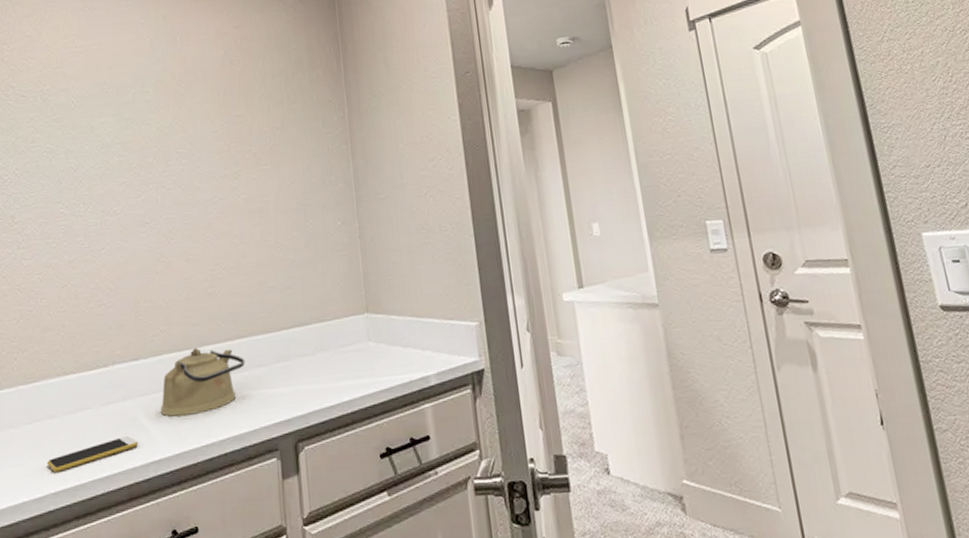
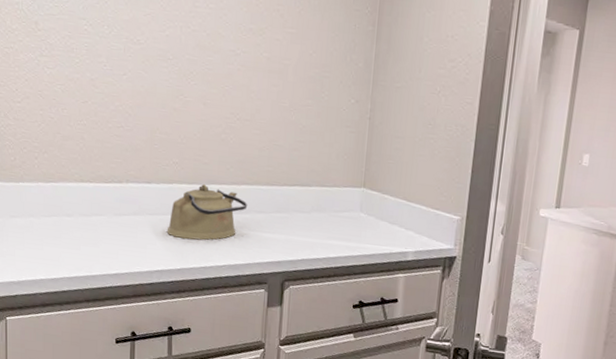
smartphone: present [47,436,138,472] -> none [63,245,144,262]

